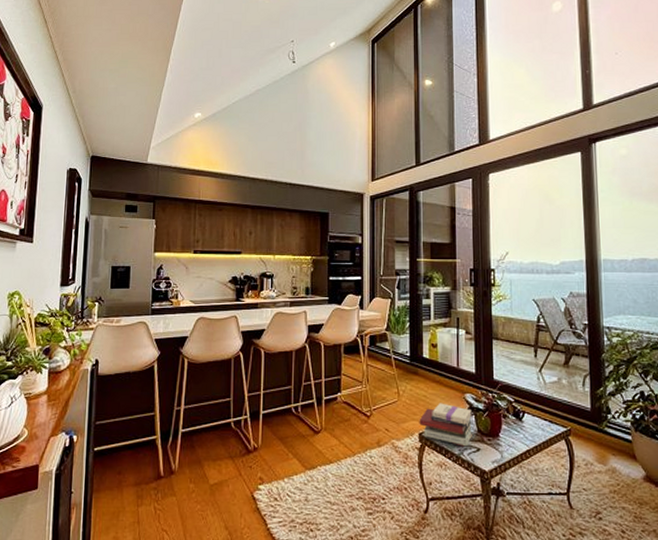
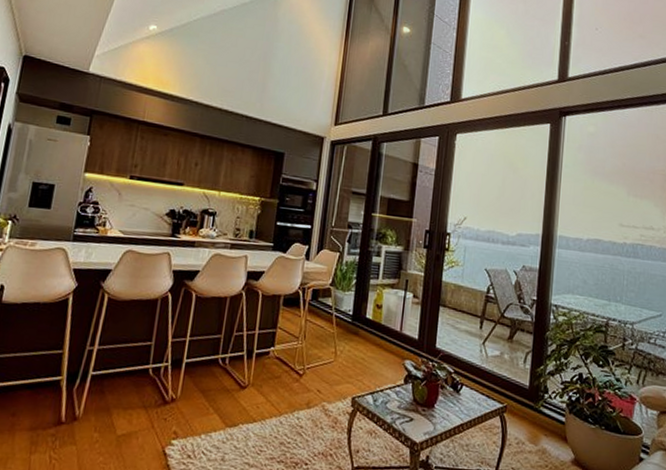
books: present [419,403,472,447] -> none [353,367,410,416]

